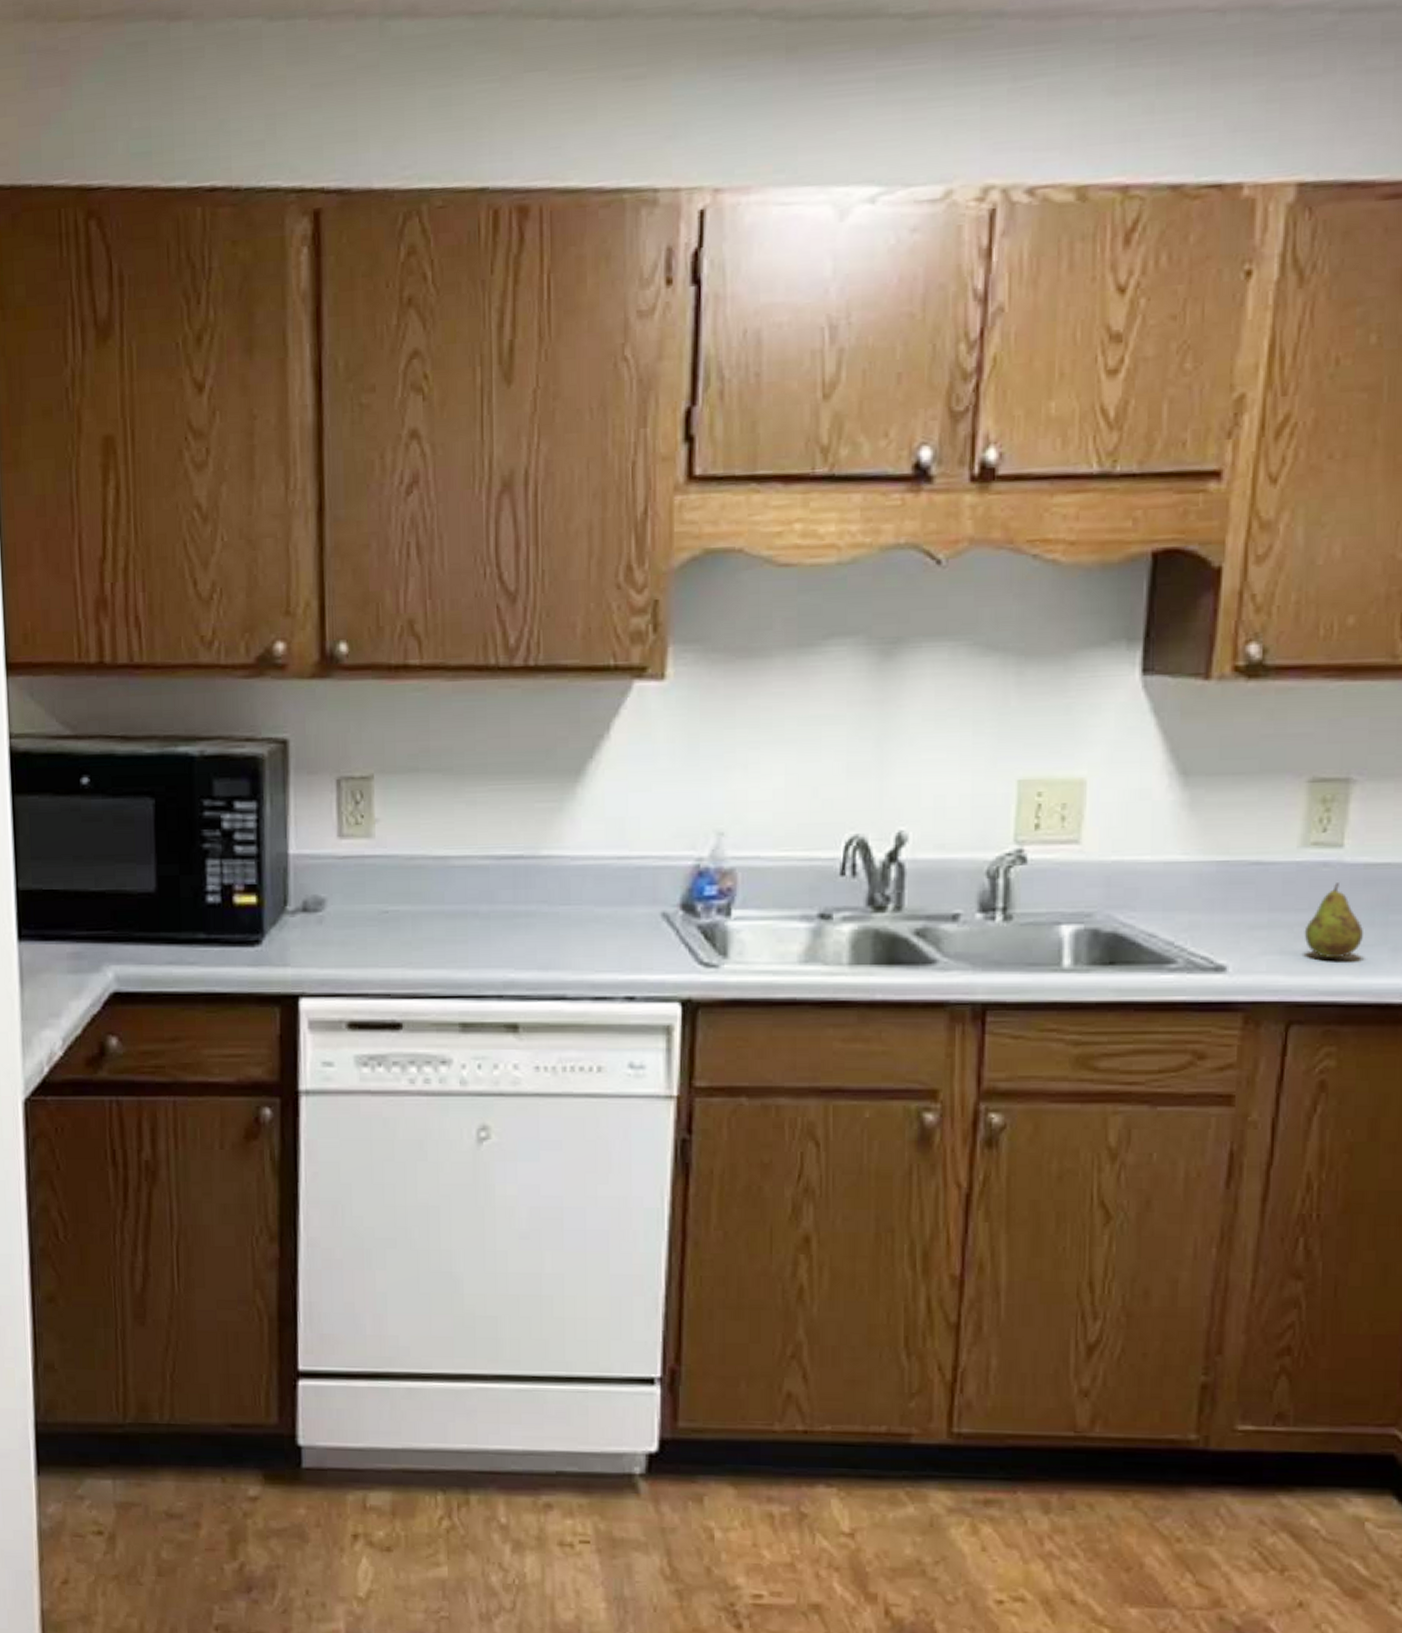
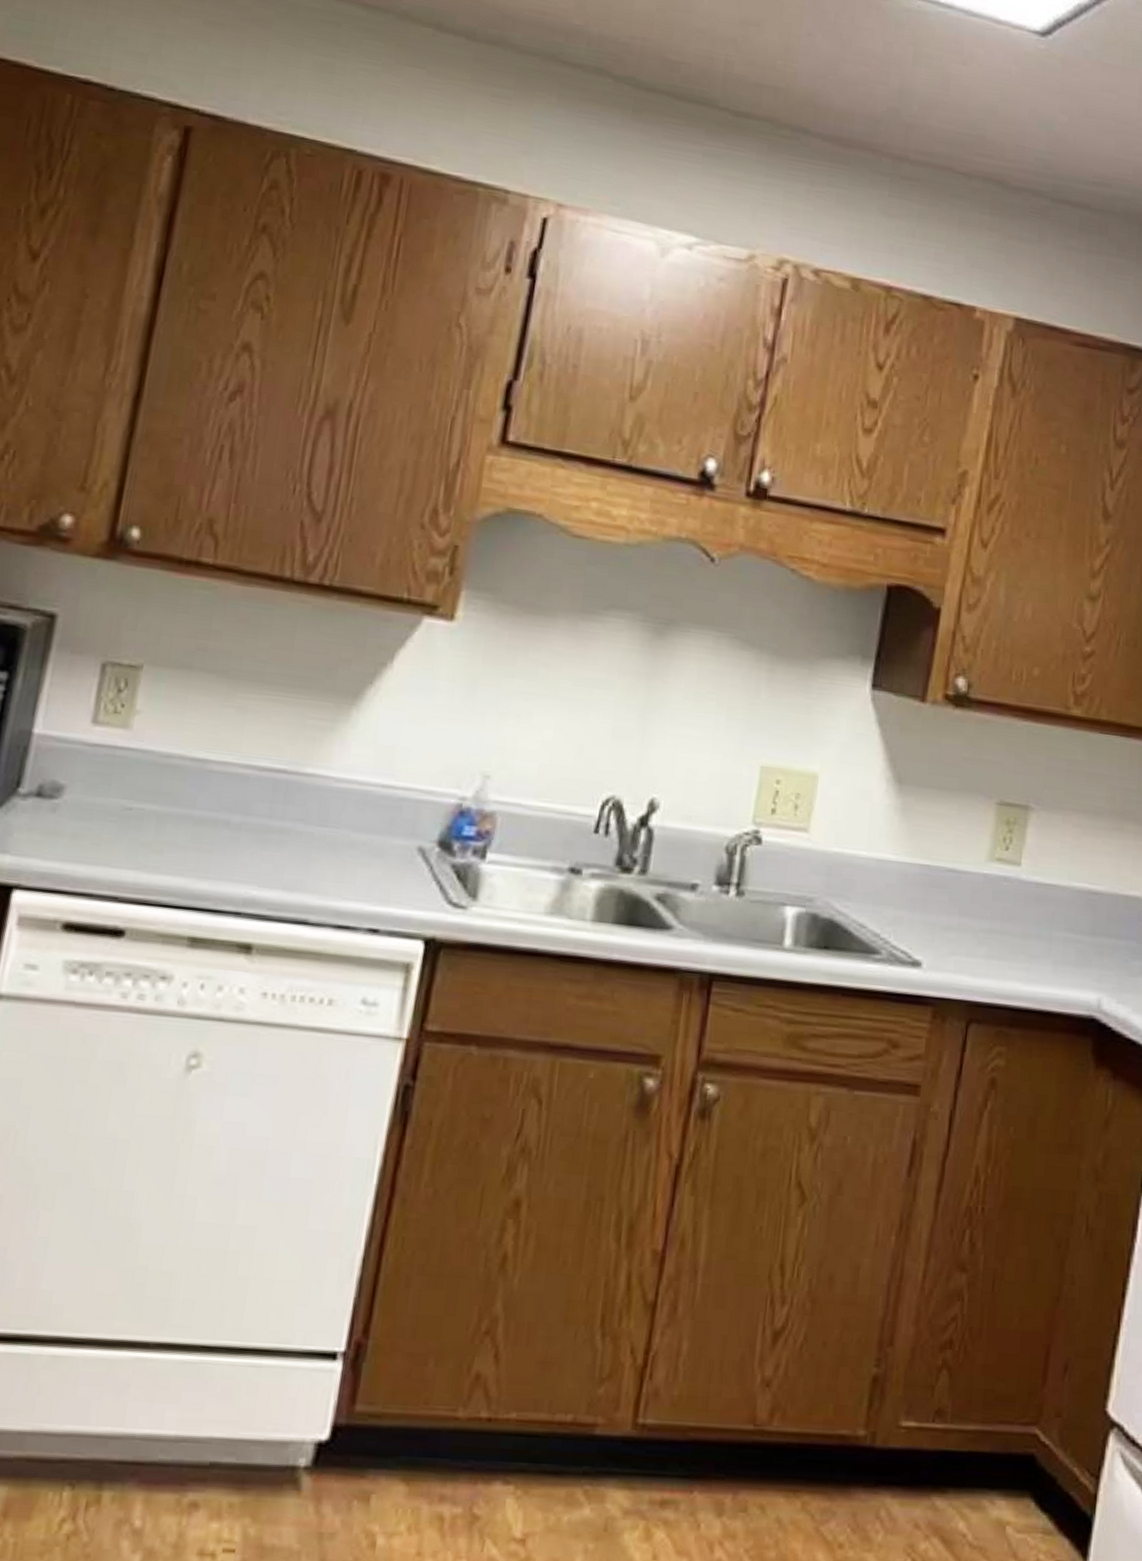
fruit: present [1304,883,1363,959] -> none [985,897,1032,967]

